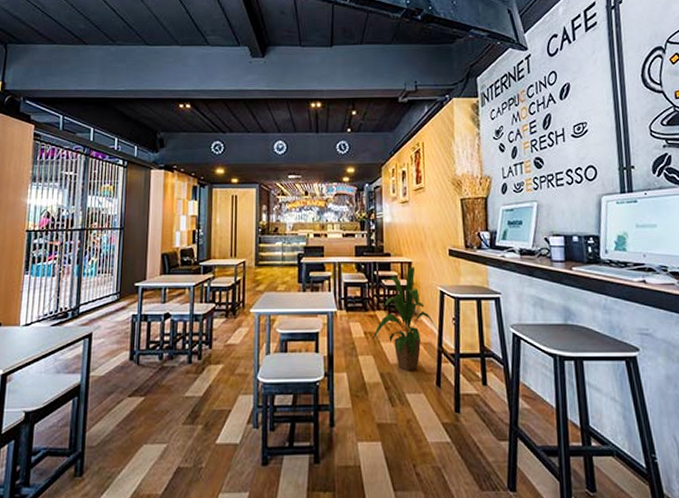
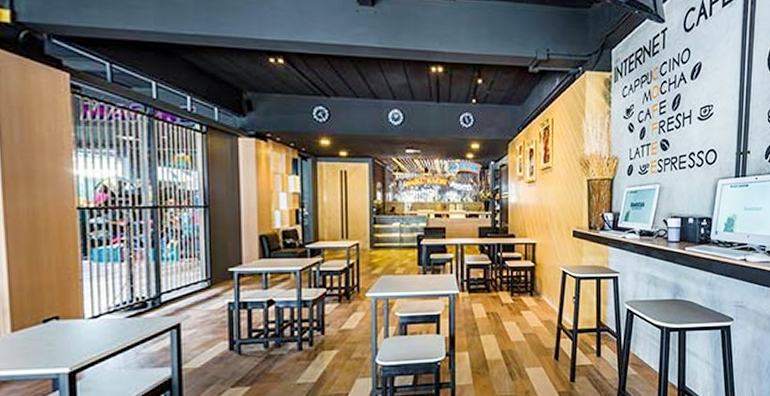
house plant: present [372,267,439,371] -> none [494,248,559,348]

